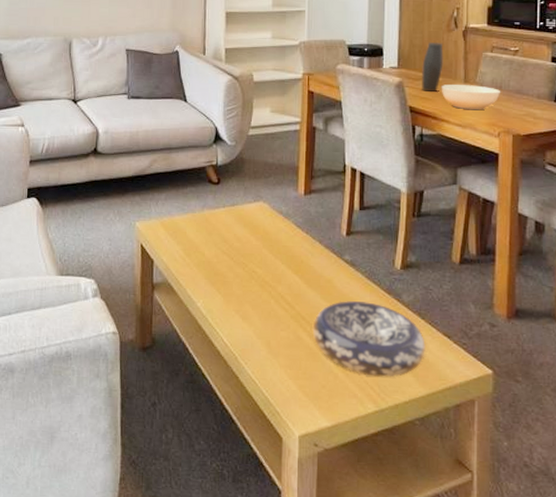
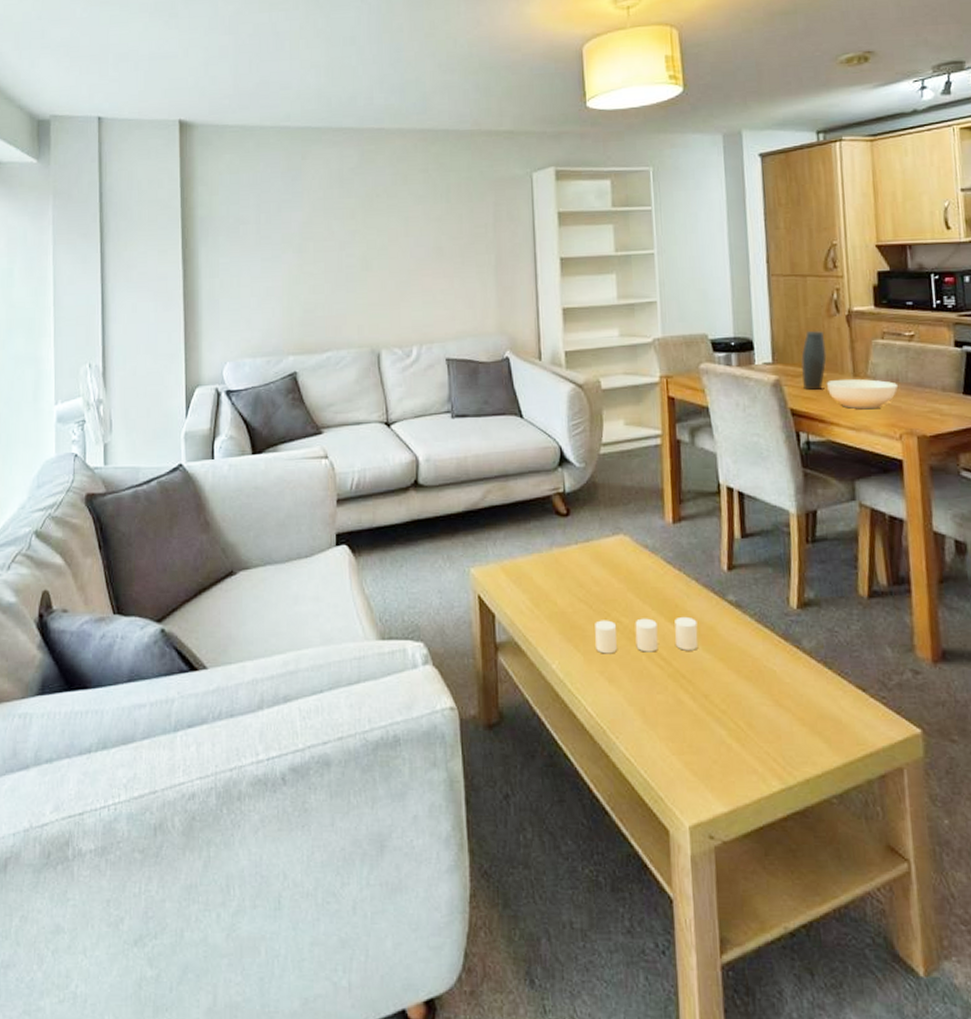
candle: none [234,269,318,298] -> present [595,616,699,654]
decorative bowl: present [312,301,425,377] -> none [695,652,837,745]

